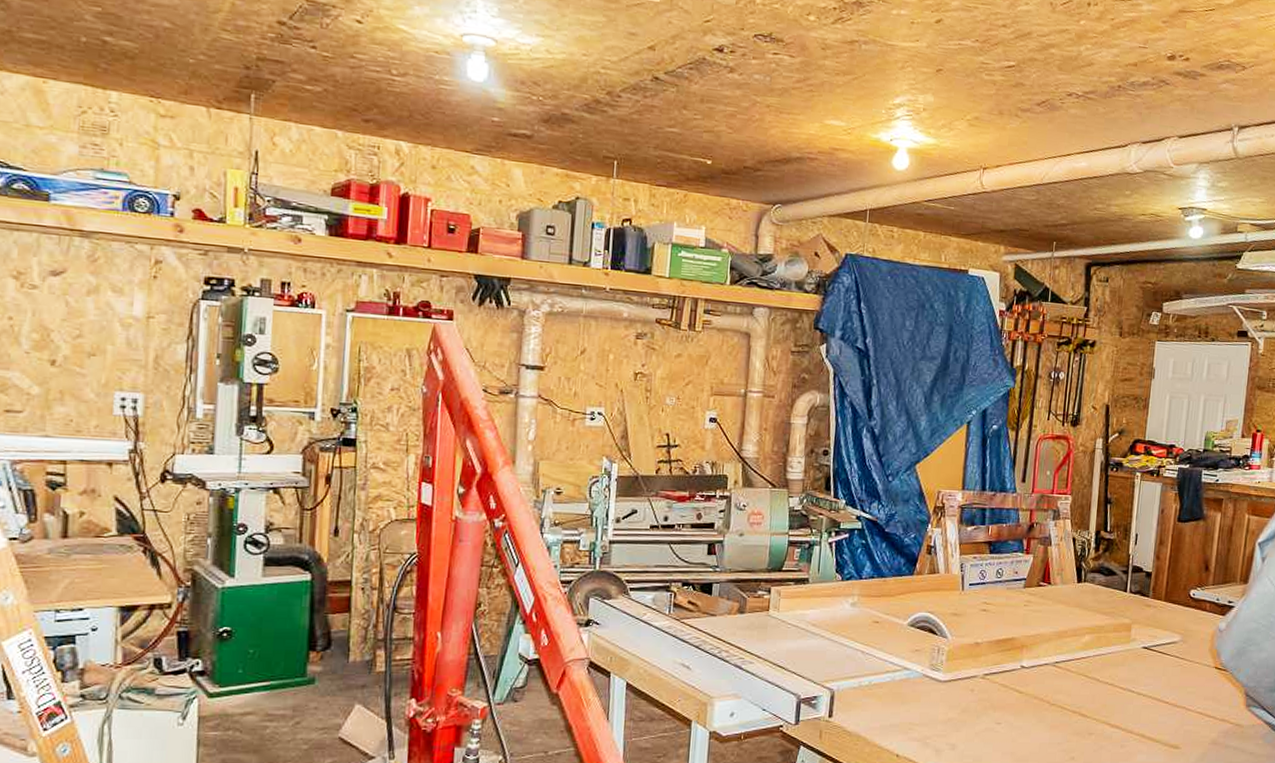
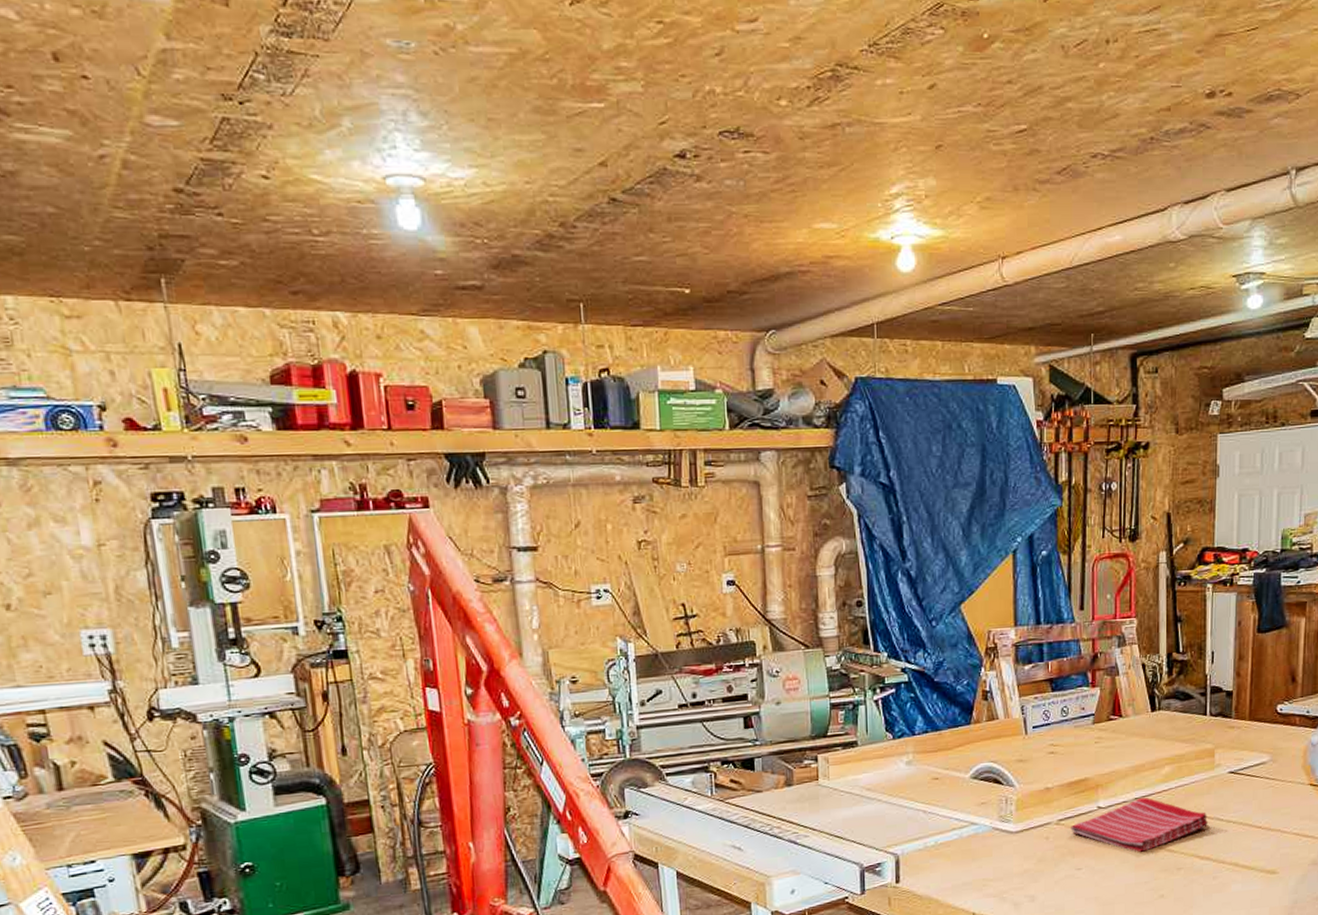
dish towel: none [995,662,1121,715] -> present [1071,797,1209,853]

